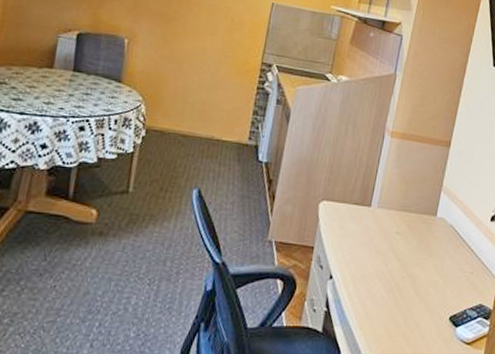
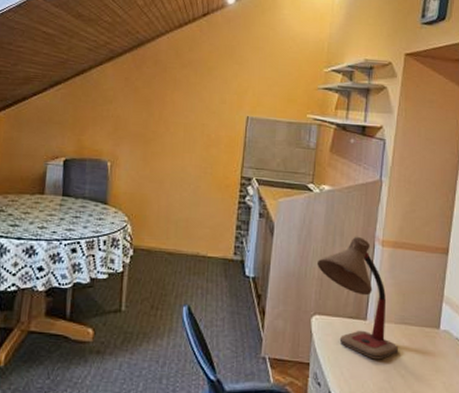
desk lamp: none [329,126,398,244] -> present [318,236,398,360]

